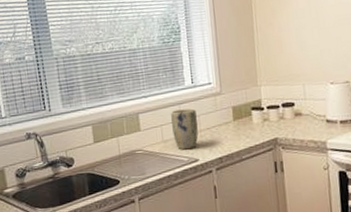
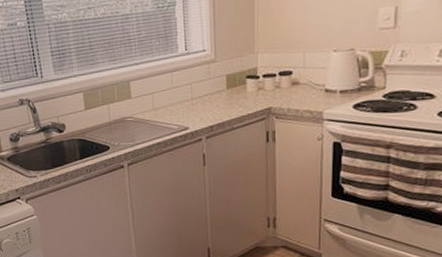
plant pot: present [171,108,199,150] -> none [163,76,191,118]

